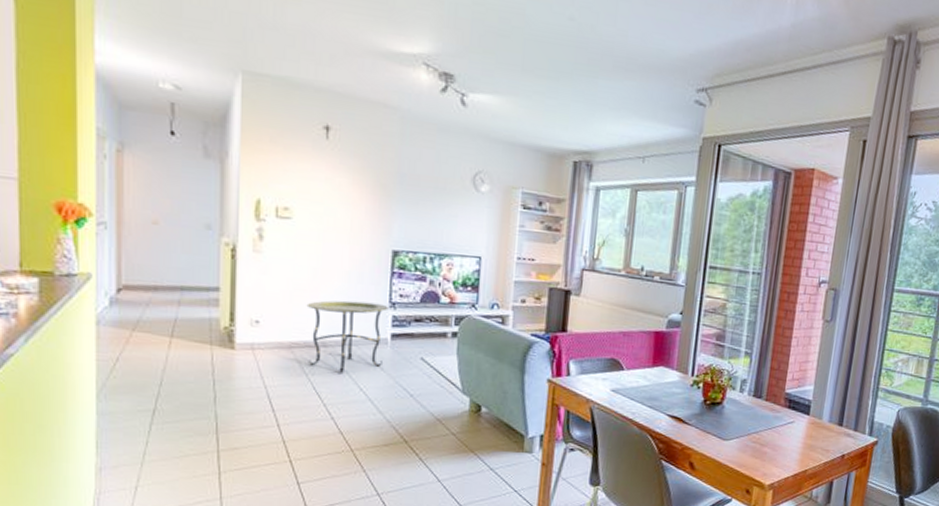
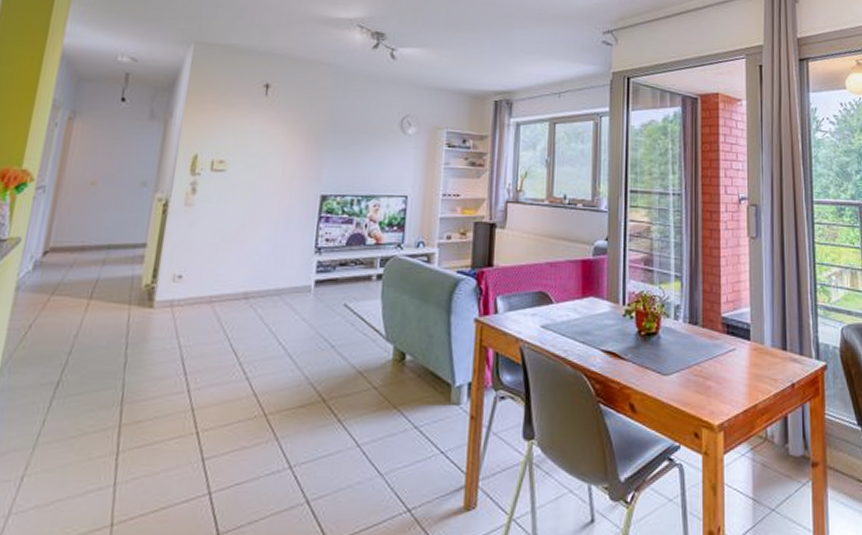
side table: present [306,300,389,374] -> none [227,248,314,328]

